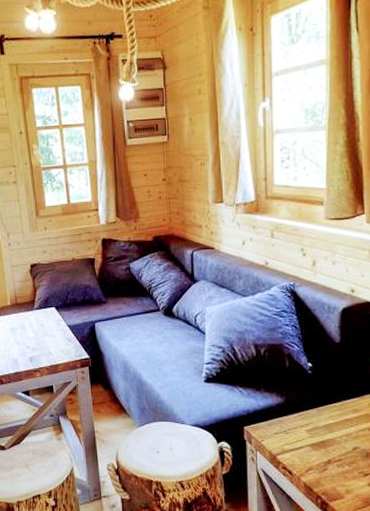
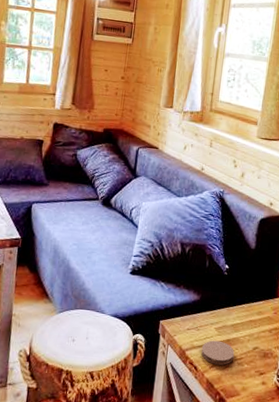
coaster: none [294,443,332,468] -> present [201,340,235,365]

